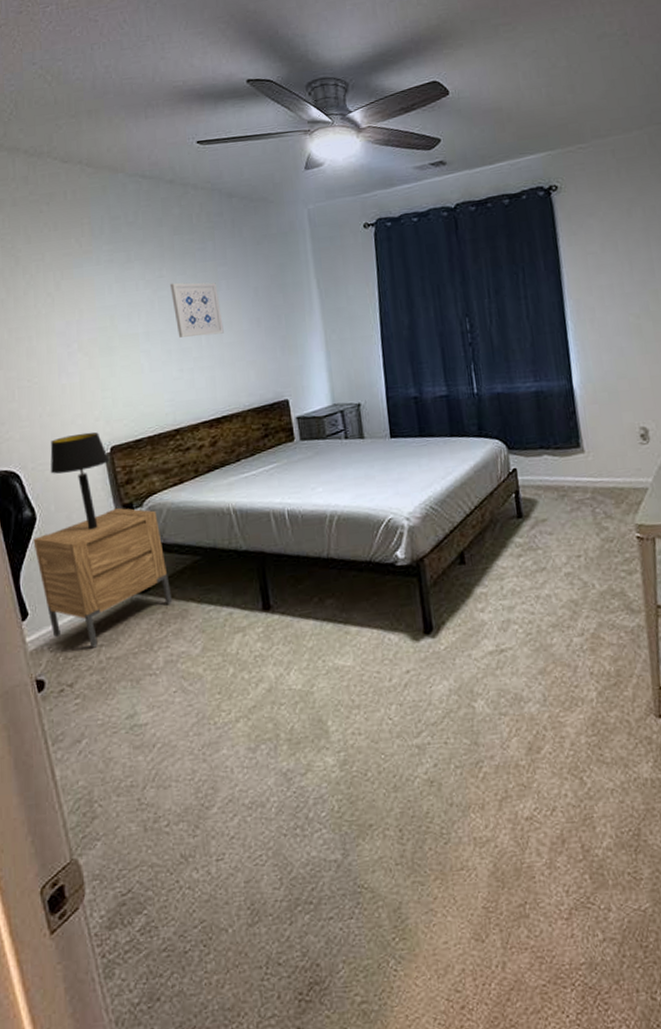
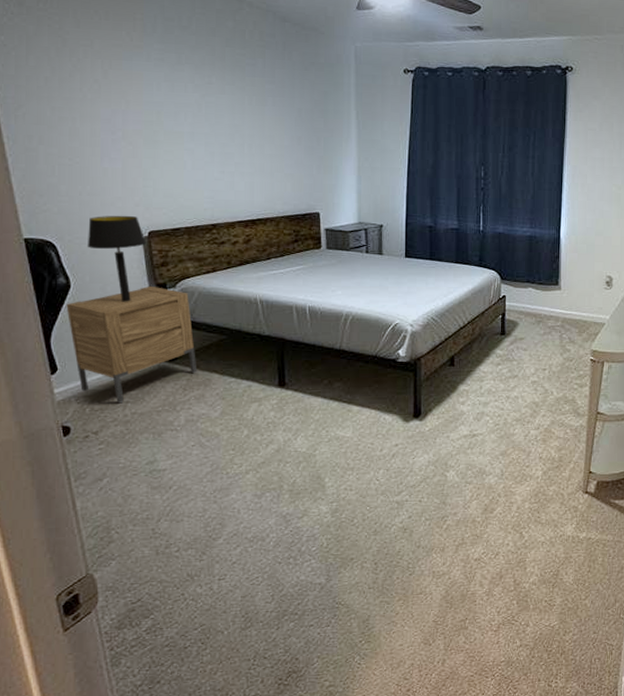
wall art: present [169,282,224,338] -> none [218,91,266,145]

